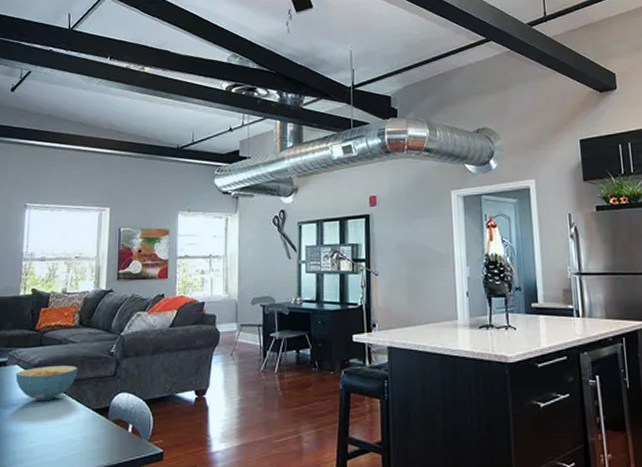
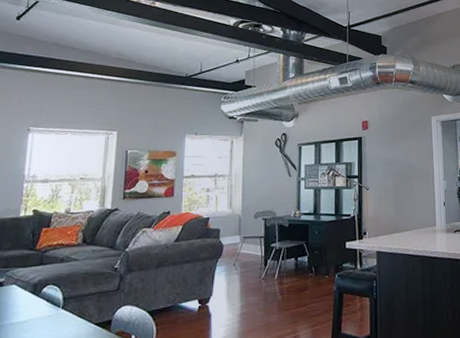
cereal bowl: present [15,365,78,402] -> none [12,282,80,319]

